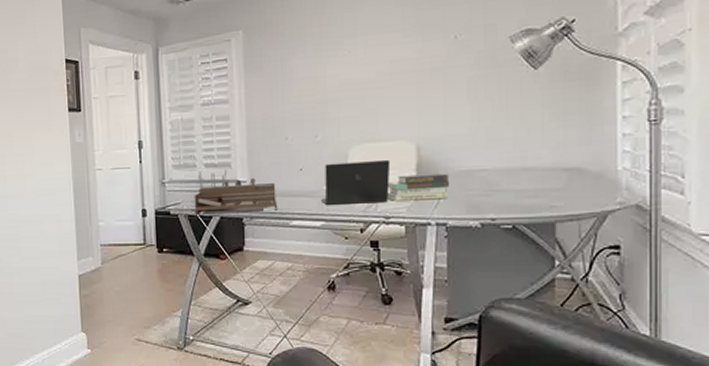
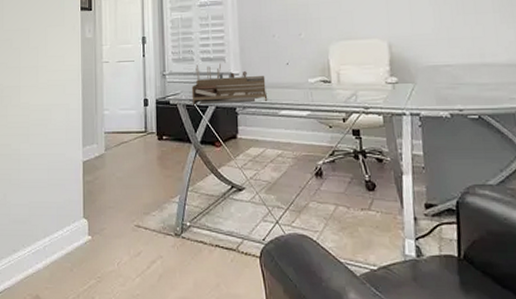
laptop: present [321,159,391,206] -> none [306,55,367,97]
books: present [387,173,450,201] -> none [364,68,420,93]

